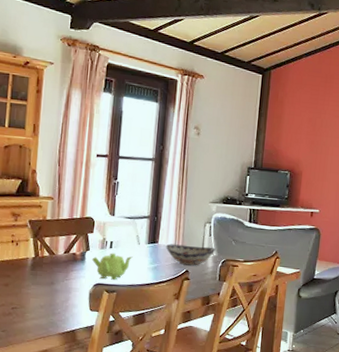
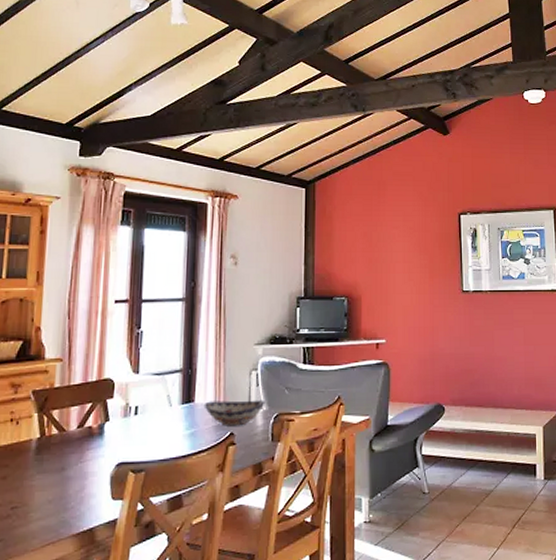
teapot: present [91,253,133,280] -> none [112,420,164,456]

